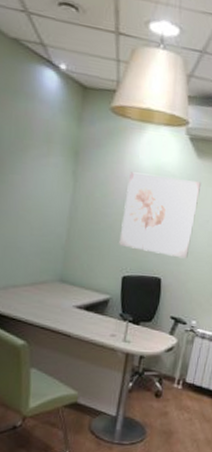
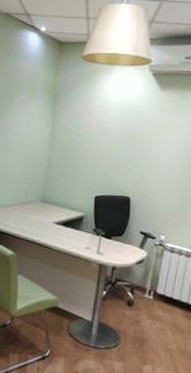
wall art: present [119,172,201,259] -> none [91,107,164,179]

